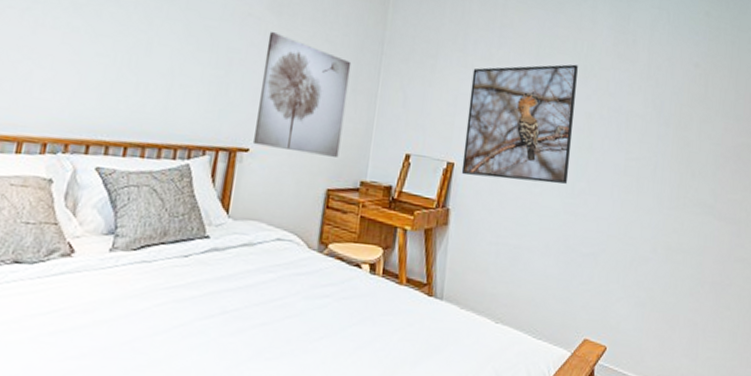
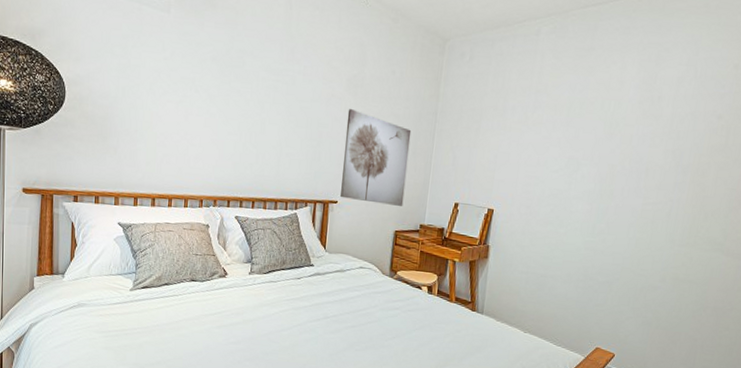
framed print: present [461,64,578,184] -> none [499,122,604,225]

